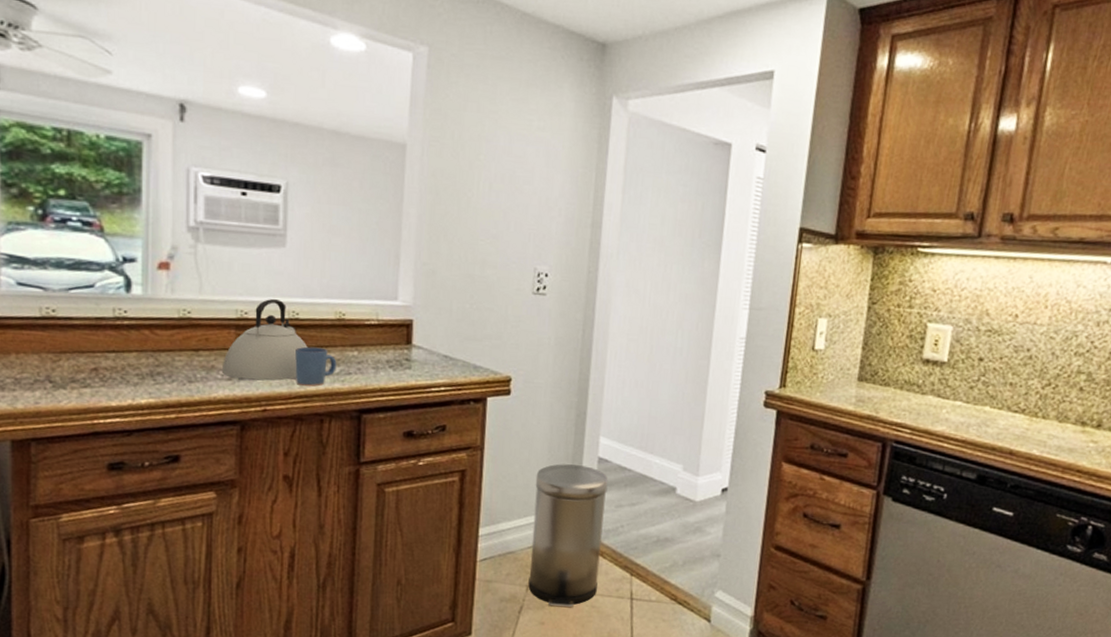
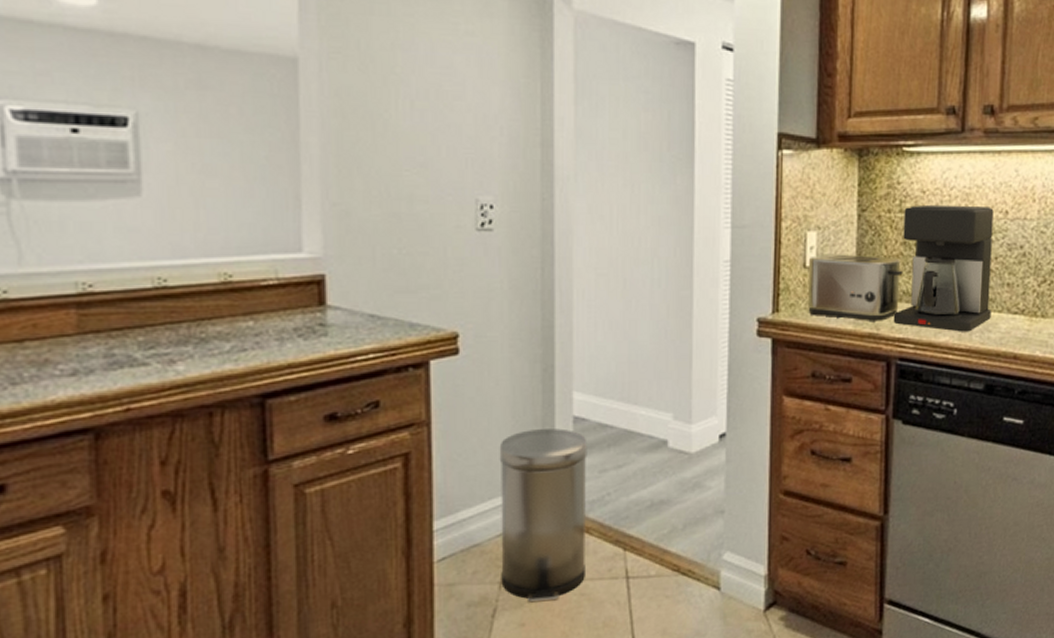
kettle: present [221,298,308,381] -> none [59,263,183,373]
mug: present [295,346,337,387] -> none [166,320,226,373]
toaster: none [812,339,907,406] -> present [807,254,903,323]
coffee maker: none [892,302,1003,424] -> present [893,204,994,332]

